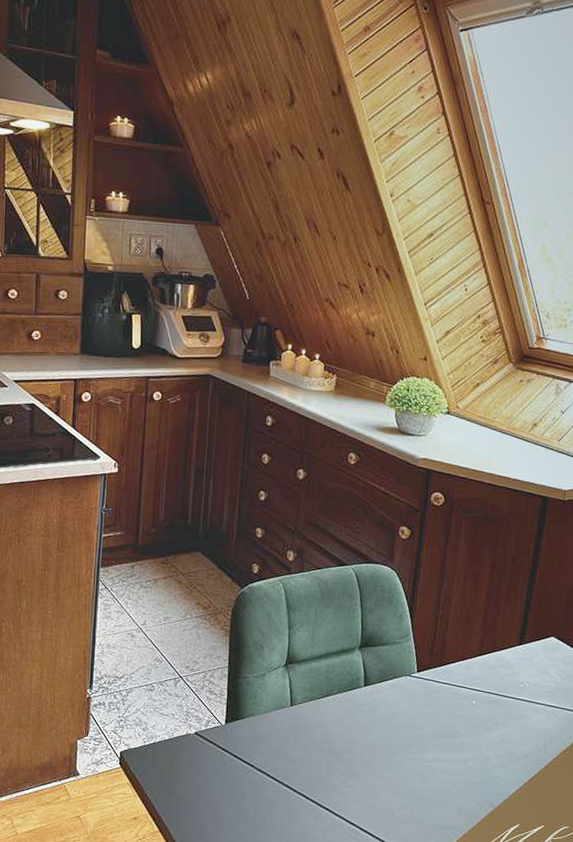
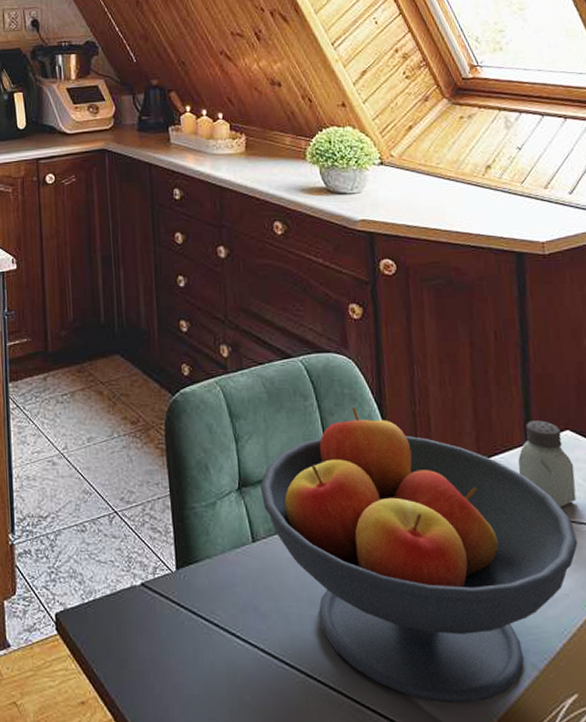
fruit bowl: none [303,608,543,829] -> present [260,407,578,704]
saltshaker: none [509,628,552,693] -> present [518,420,577,507]

